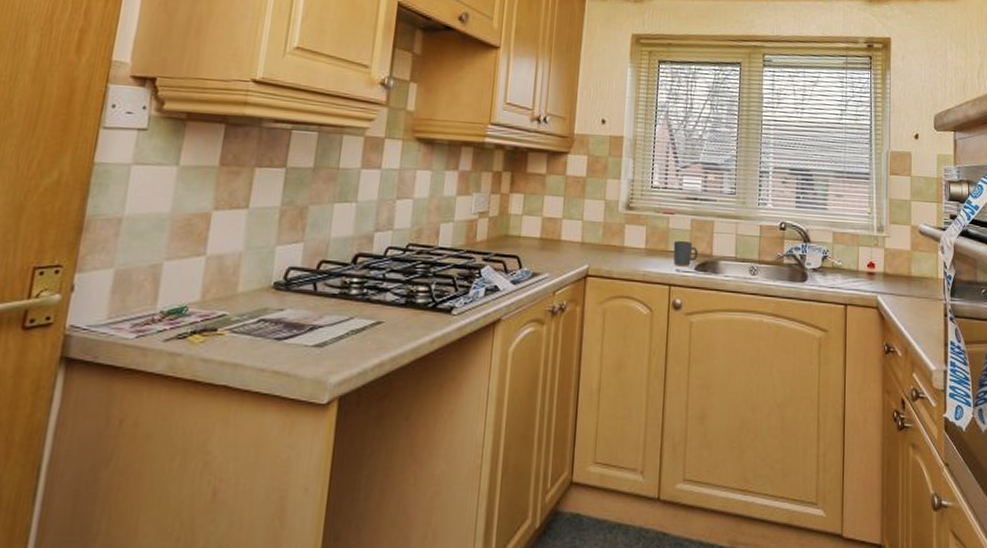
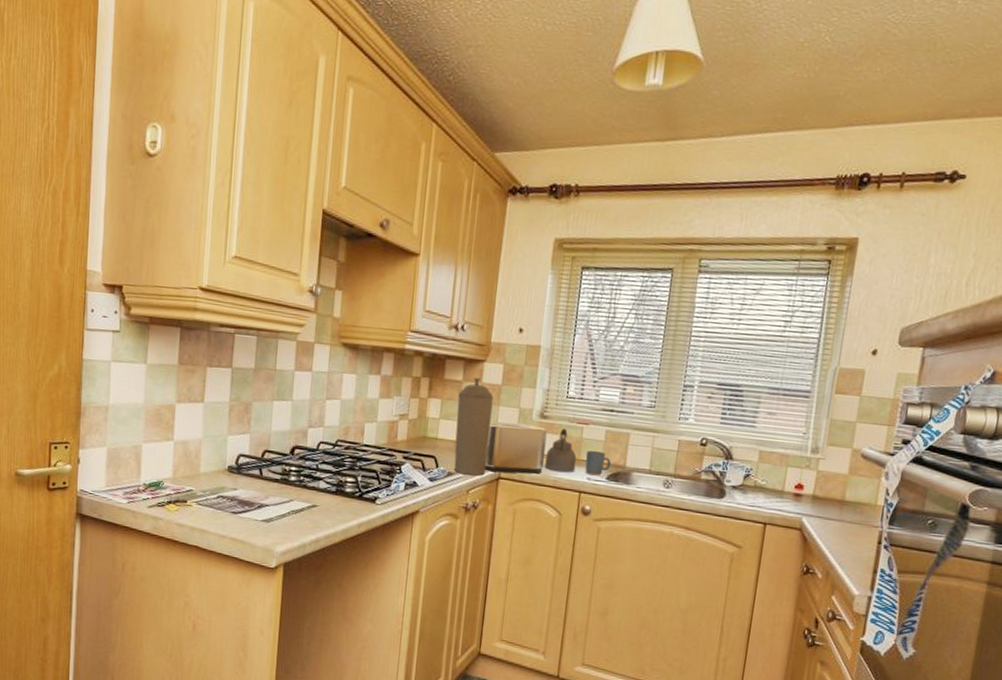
canister: none [538,170,579,276] -> present [454,377,494,477]
toaster: none [571,215,634,271] -> present [484,421,548,474]
kettle: none [633,219,665,266] -> present [544,428,577,473]

